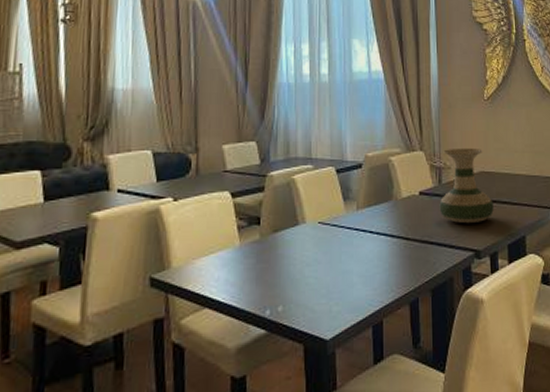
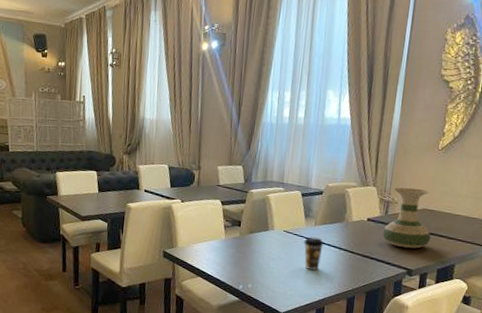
coffee cup: none [346,225,371,271] -> present [304,237,324,270]

